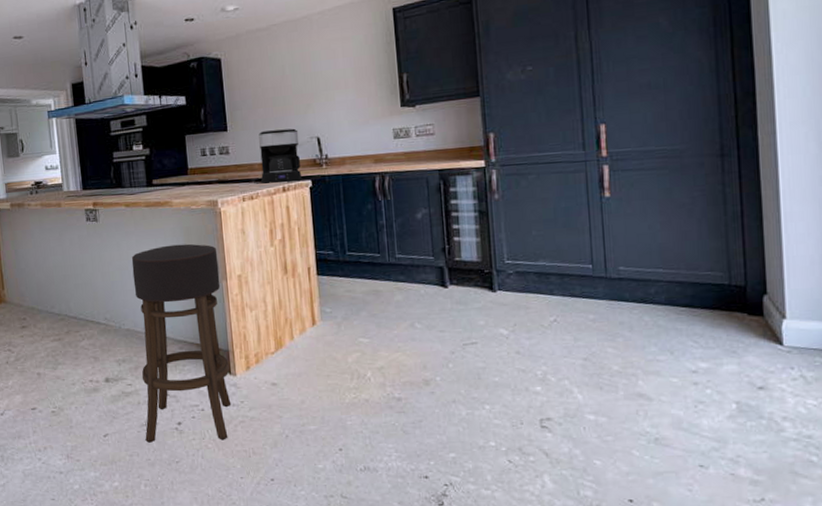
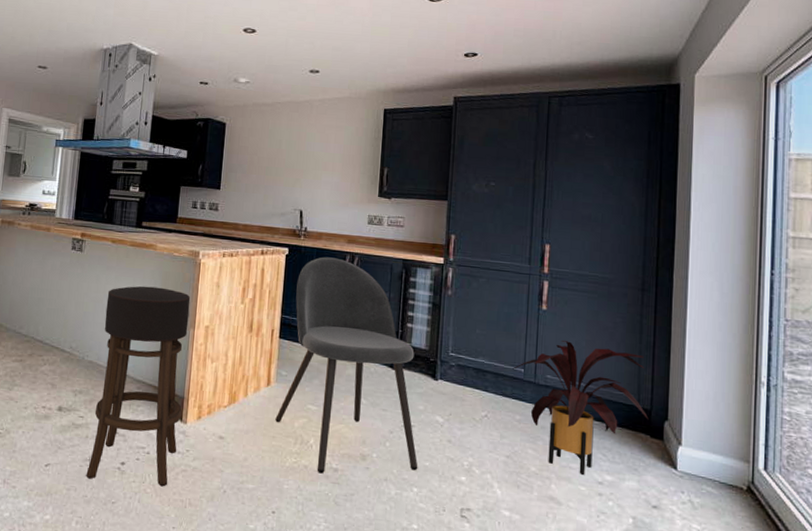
coffee maker: present [250,128,322,184] -> none [233,196,299,249]
dining chair: none [326,181,487,405] -> present [275,256,418,474]
house plant: none [579,226,744,367] -> present [513,340,649,476]

